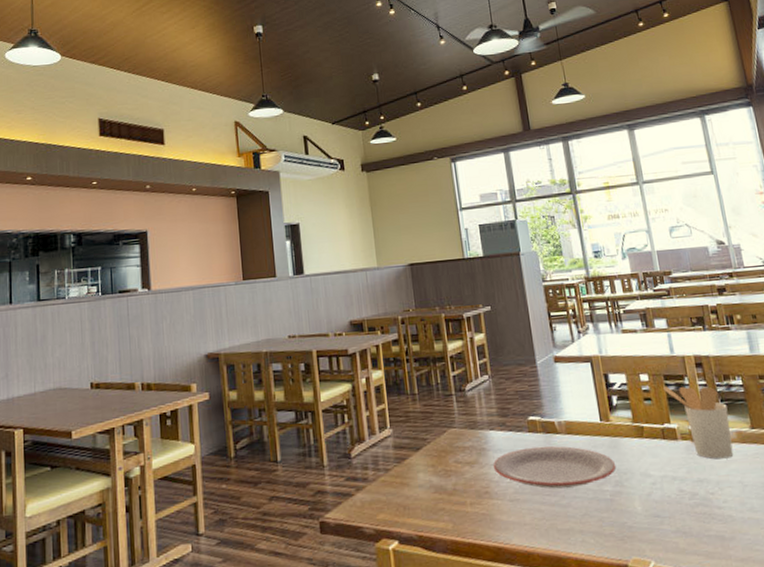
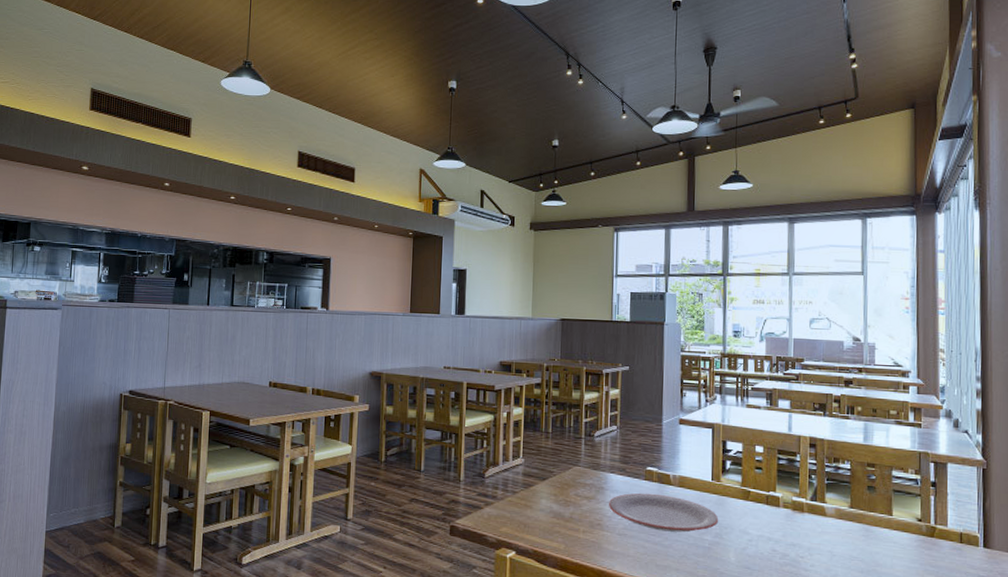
utensil holder: present [663,386,734,460] -> none [776,459,831,530]

